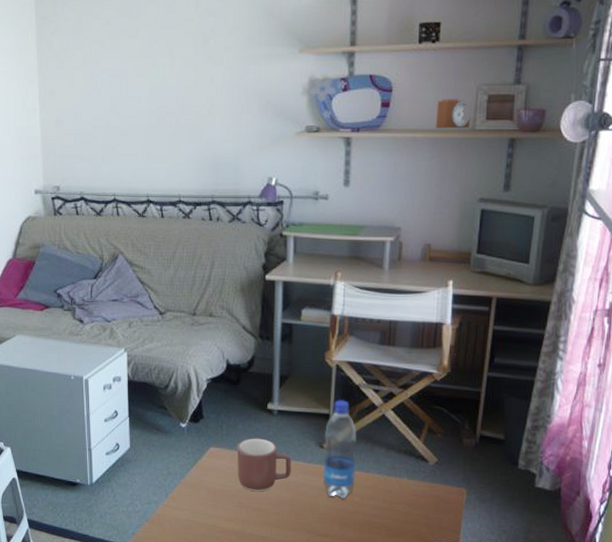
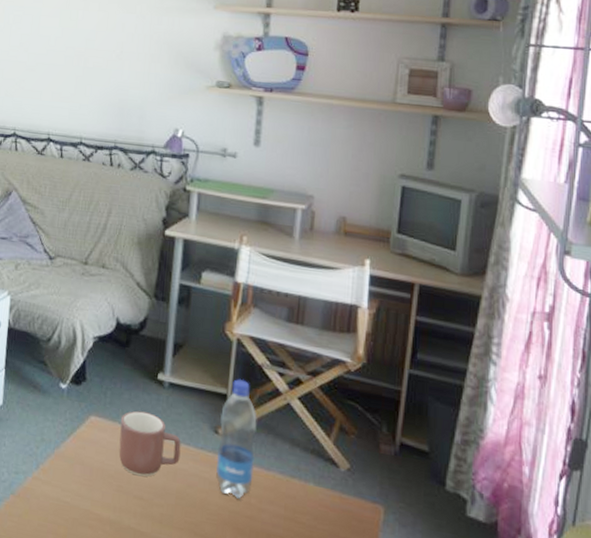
alarm clock: present [435,99,471,129] -> none [353,68,391,101]

